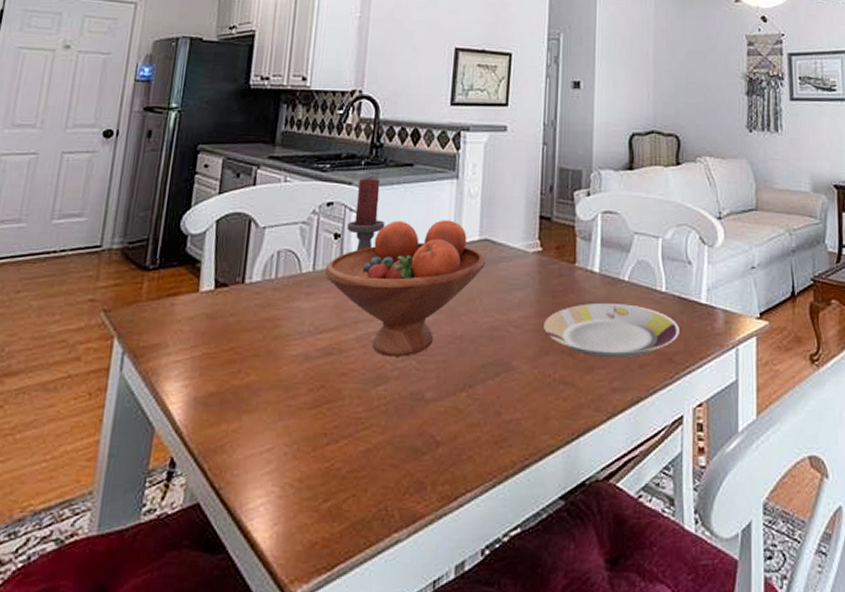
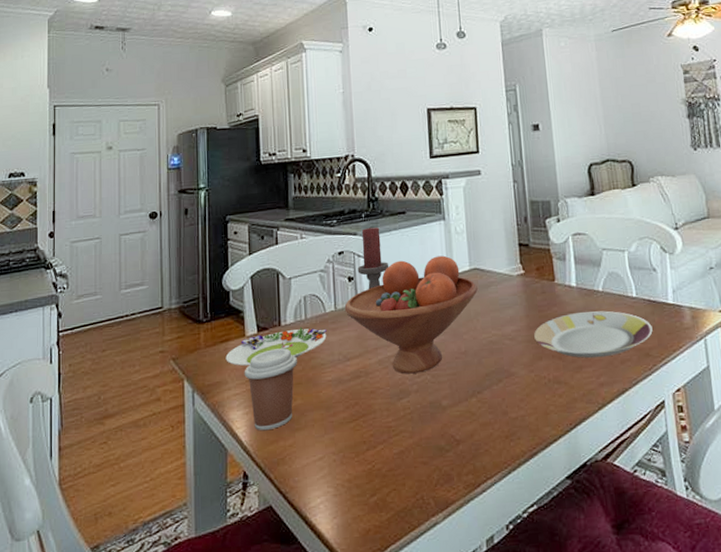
salad plate: none [170,287,299,329] -> present [225,327,327,366]
coffee cup: none [190,311,258,410] -> present [244,348,297,431]

